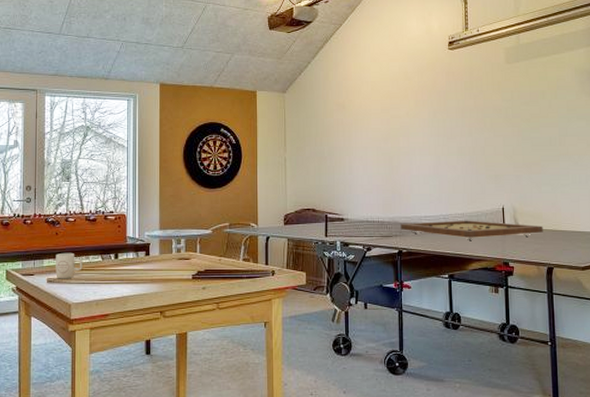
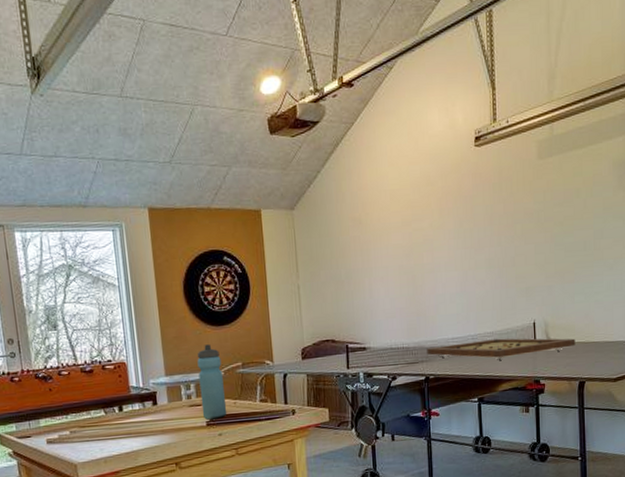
mug: present [56,252,83,279] -> none [52,409,85,439]
water bottle: none [189,204,212,275] -> present [197,344,227,421]

